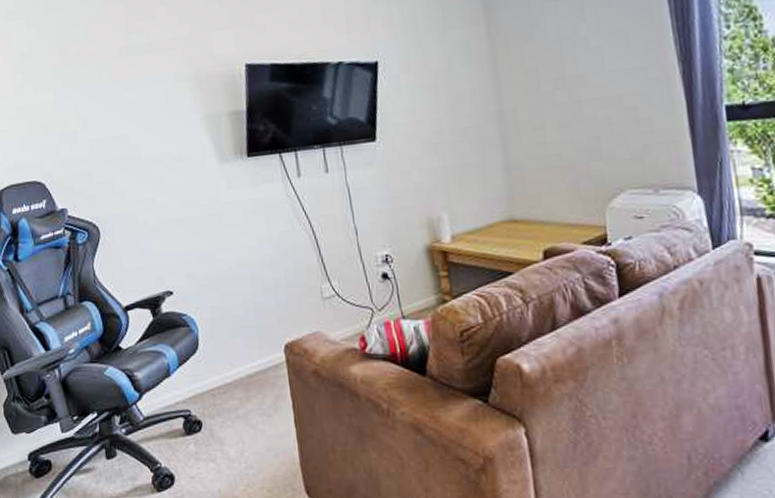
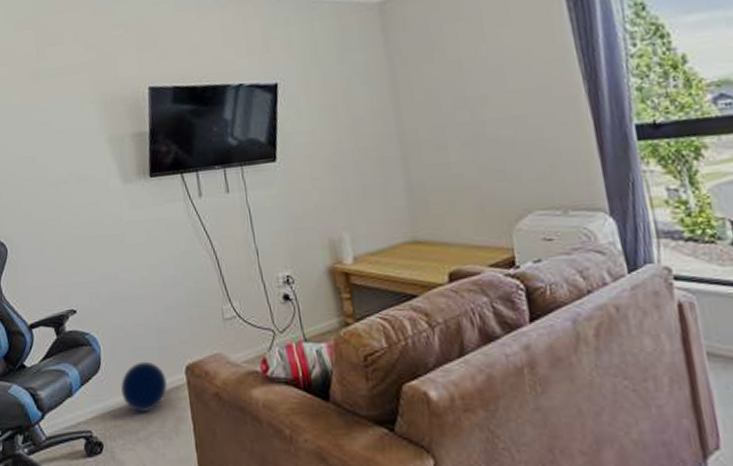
ball: none [219,341,266,391] -> present [121,361,167,413]

